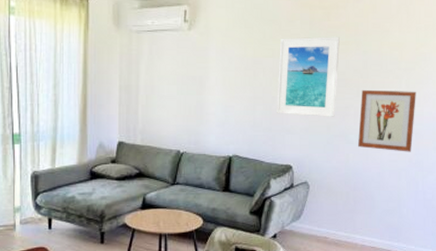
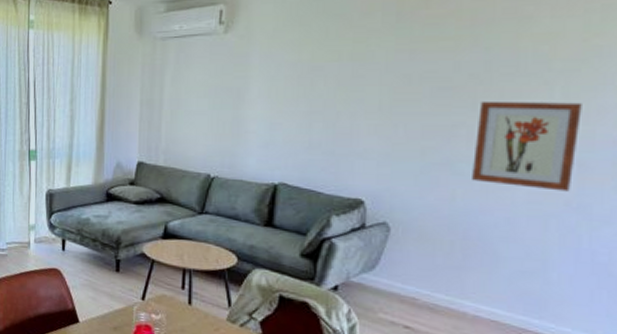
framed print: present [277,36,340,117] -> none [343,30,445,139]

